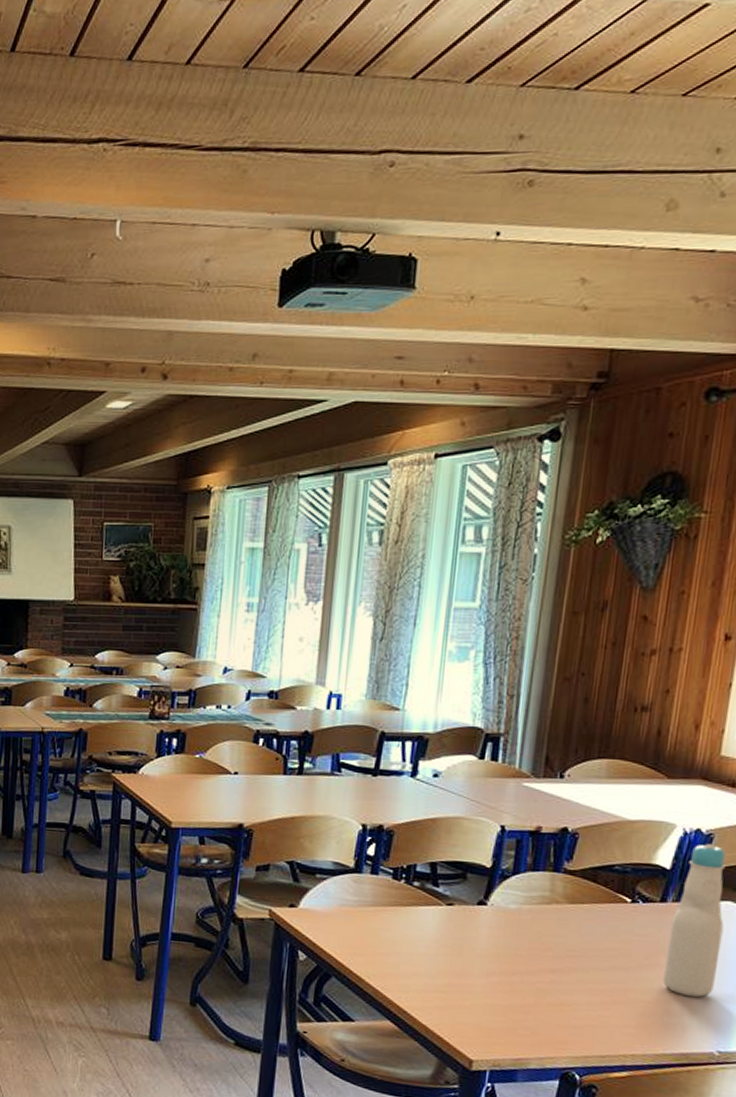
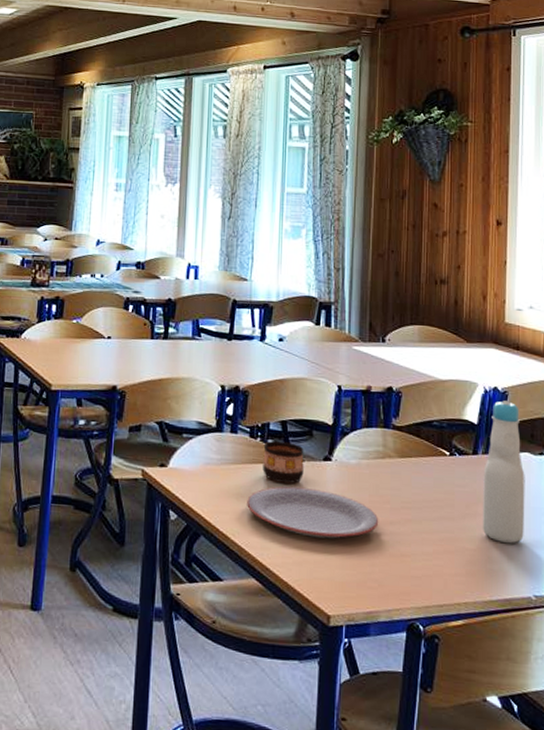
plate: none [385,930,538,985] -> present [247,486,379,539]
cup: none [405,883,456,928] -> present [263,440,304,484]

